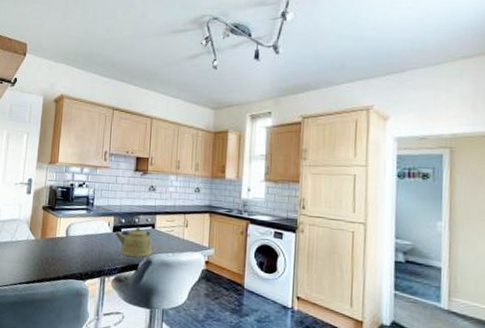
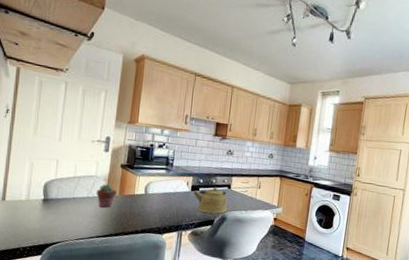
potted succulent: none [19,227,39,252] -> present [96,184,118,208]

